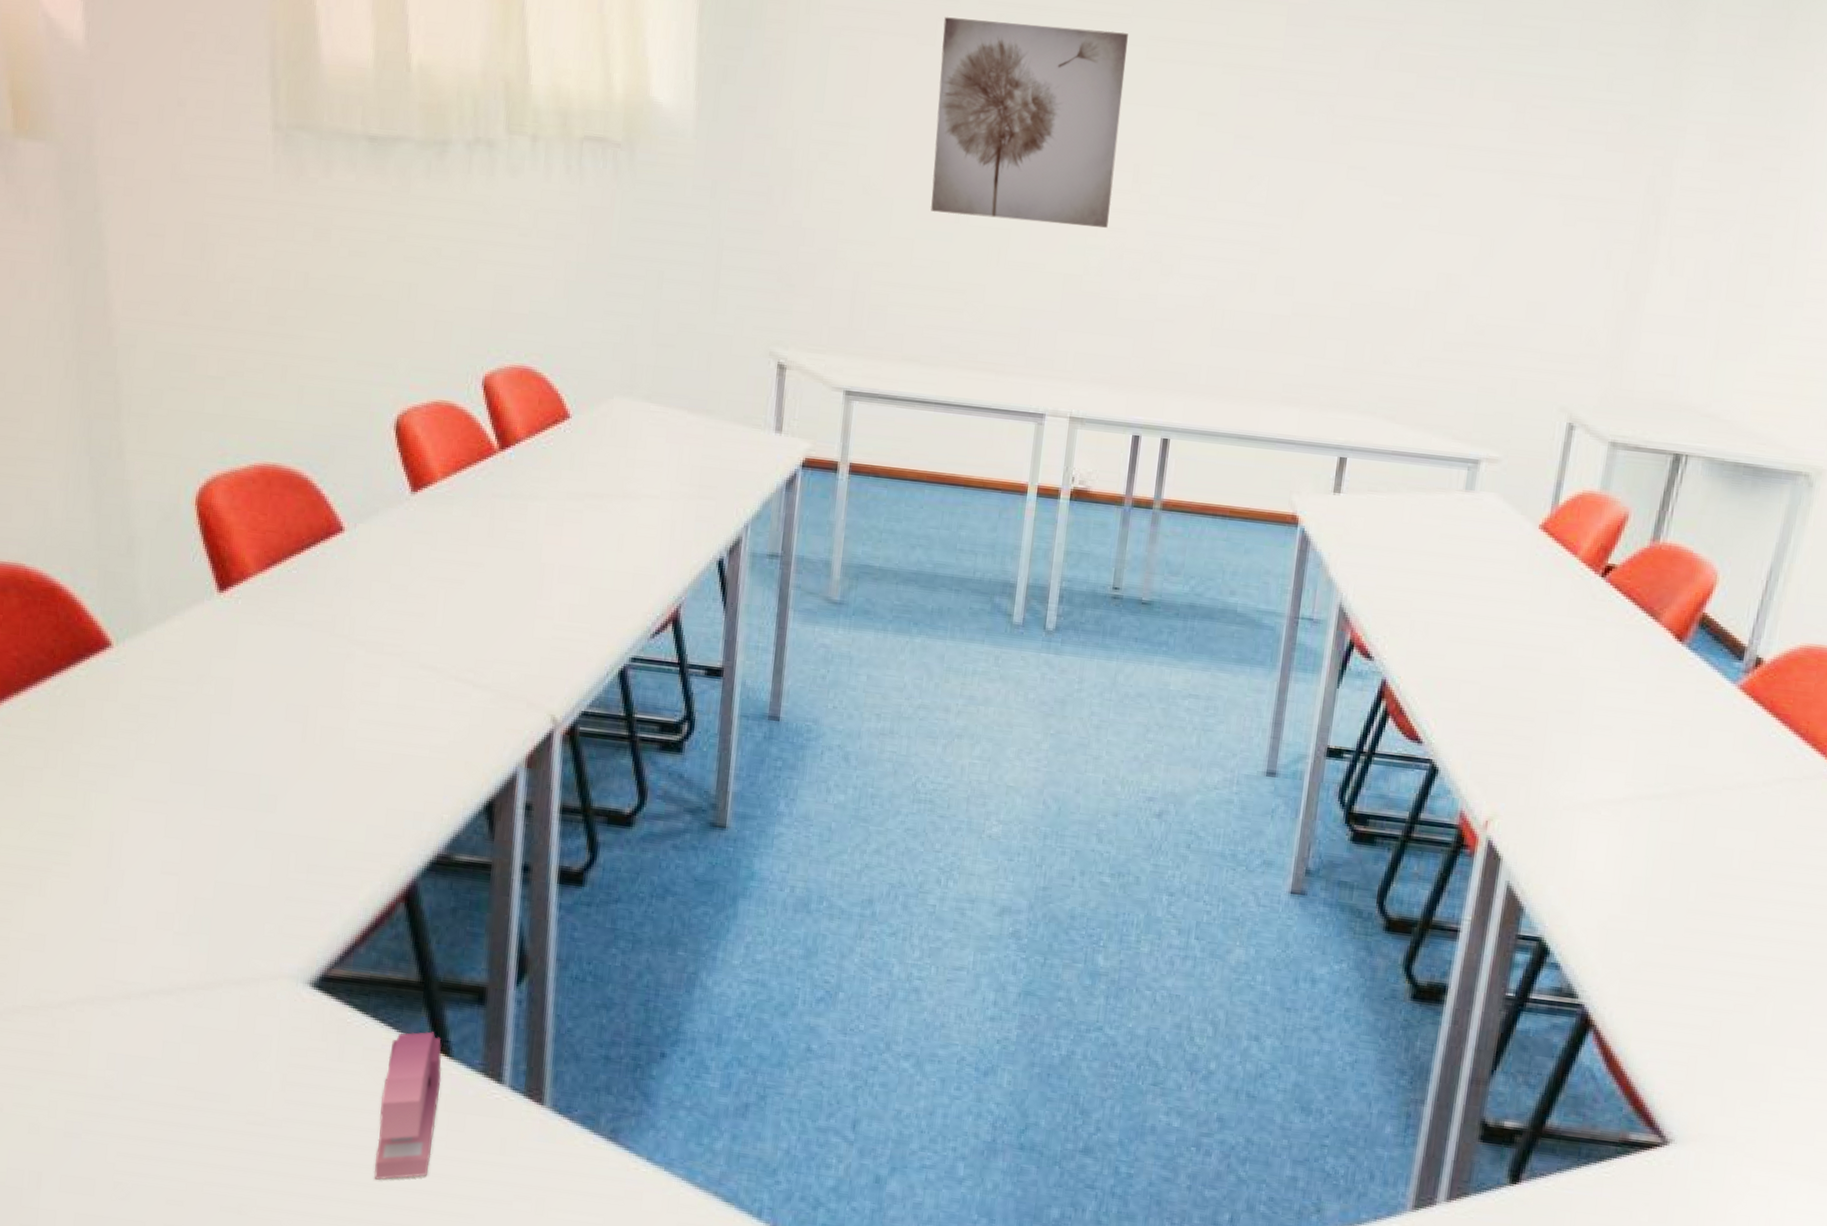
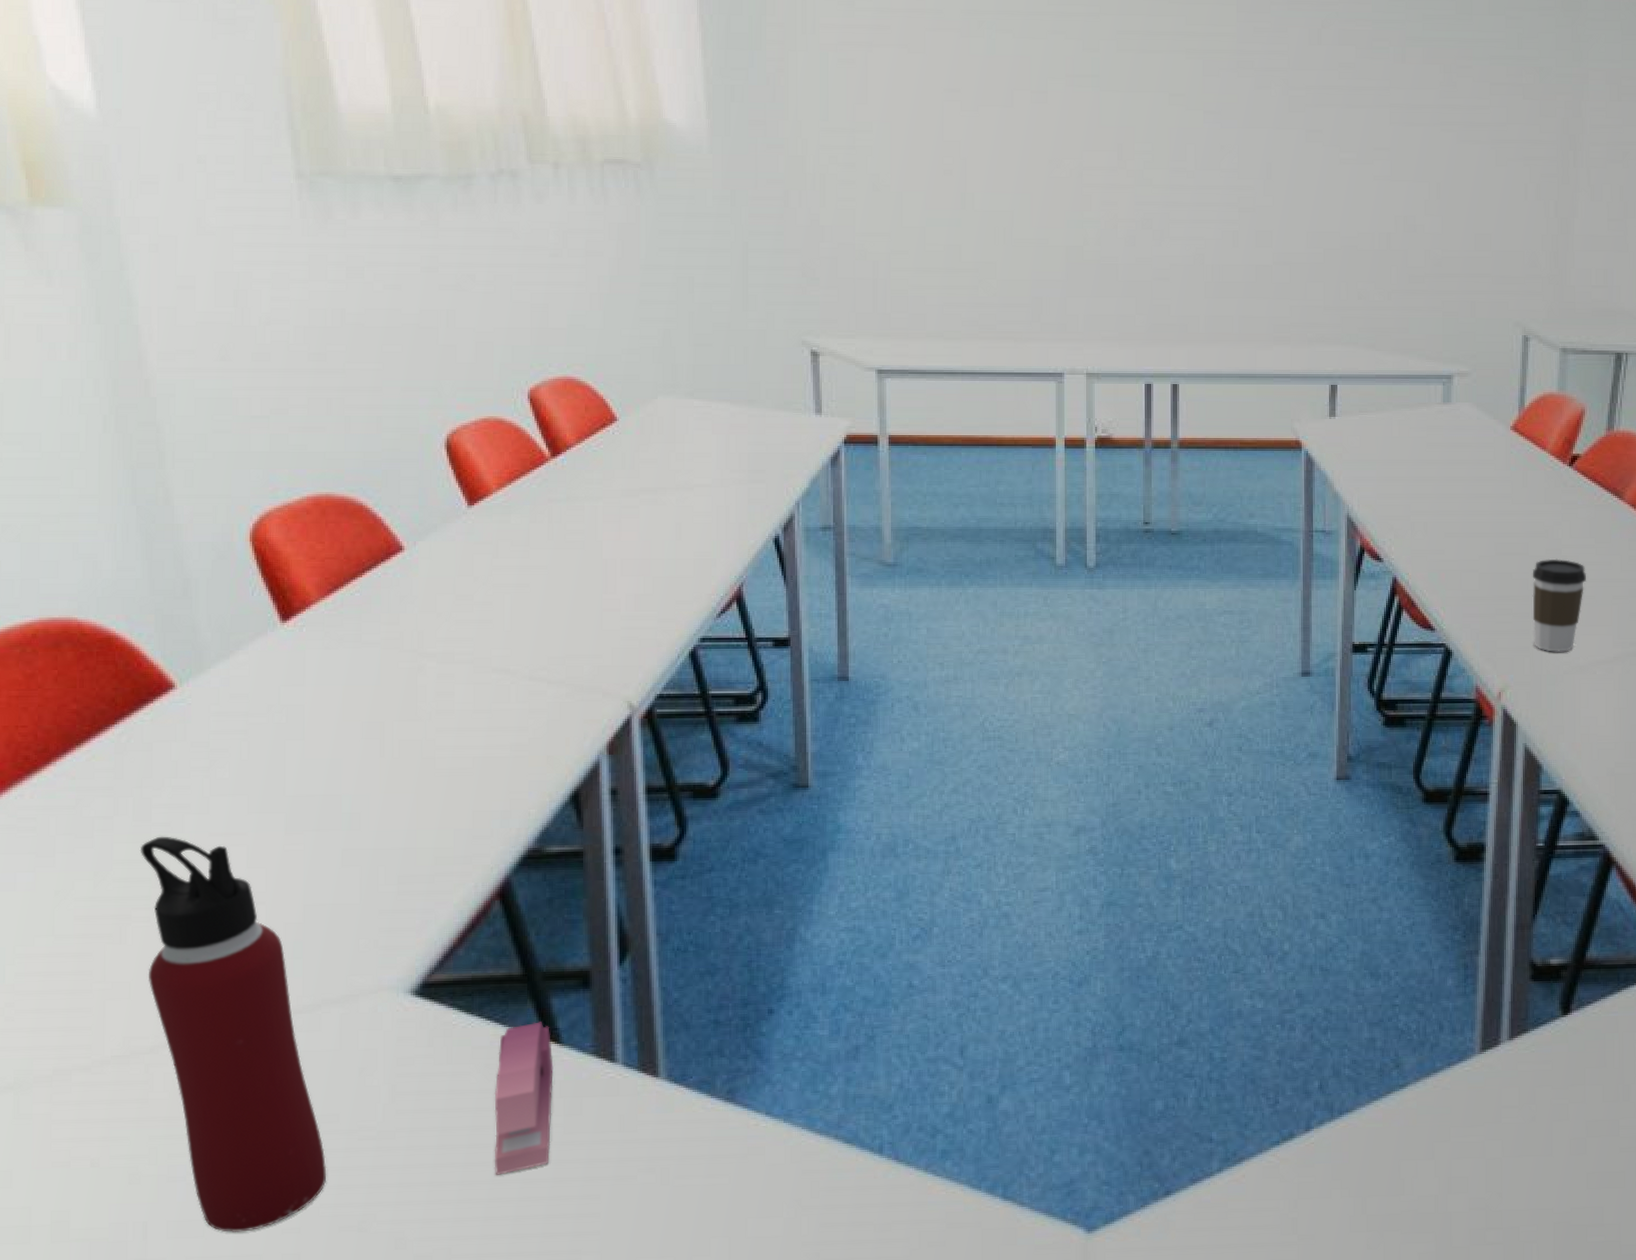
water bottle: none [63,794,214,1197] -> present [139,836,327,1232]
wall art: present [931,17,1128,228] -> none [931,27,1100,203]
coffee cup: none [1532,678,1605,785] -> present [1532,558,1586,652]

